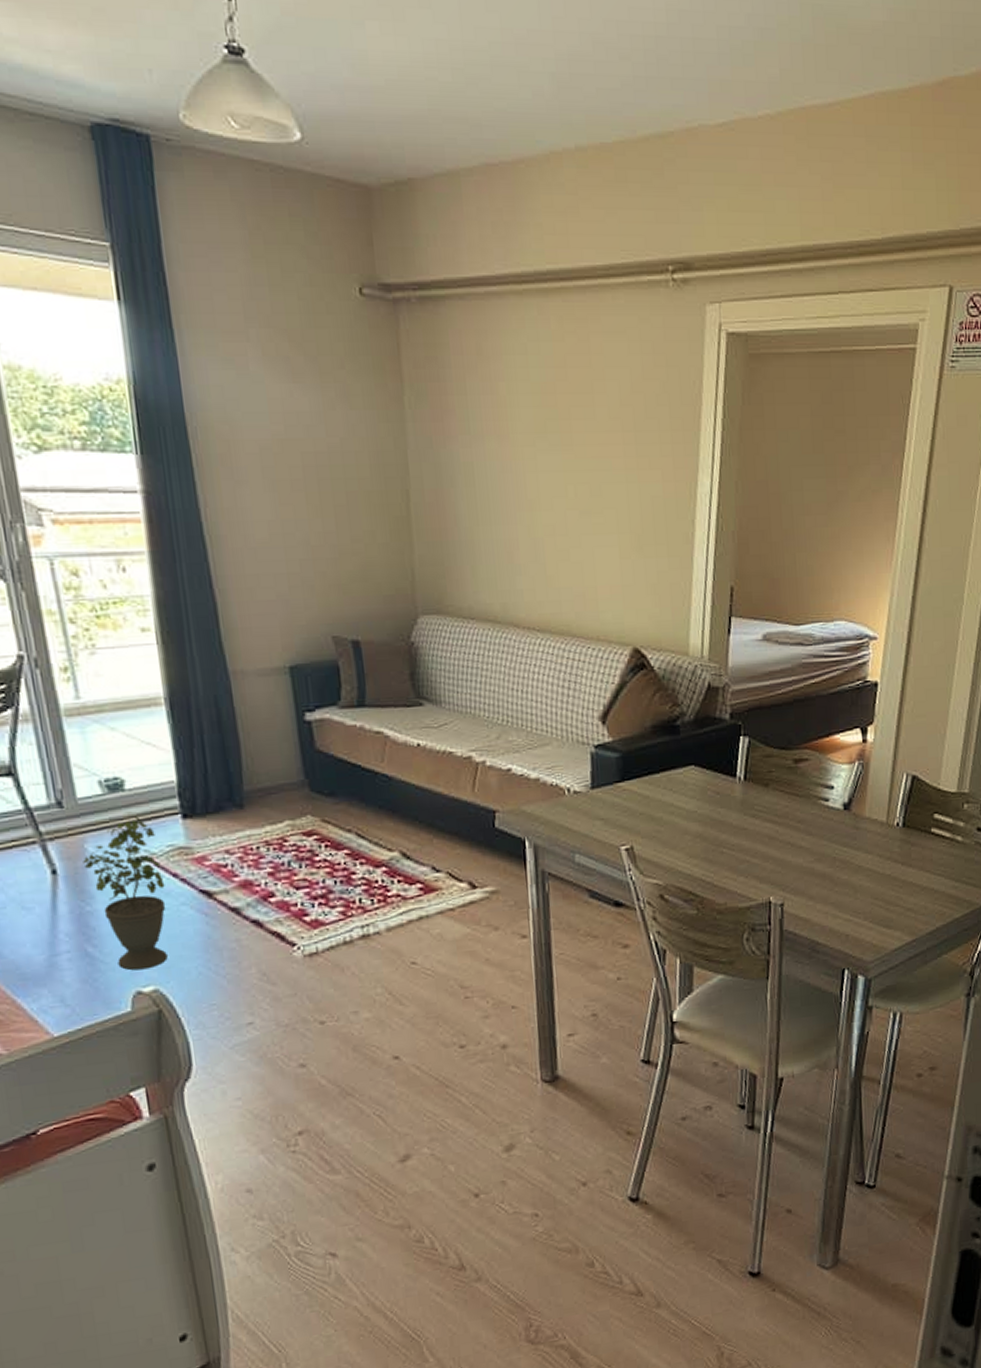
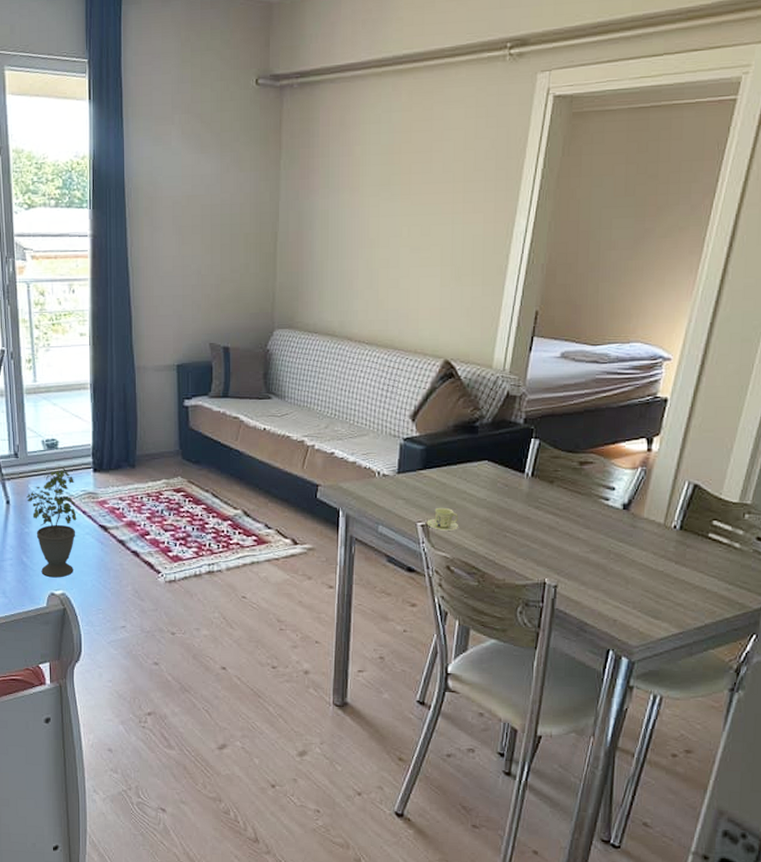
cup and saucer: none [631,825,670,853] -> present [426,507,459,531]

